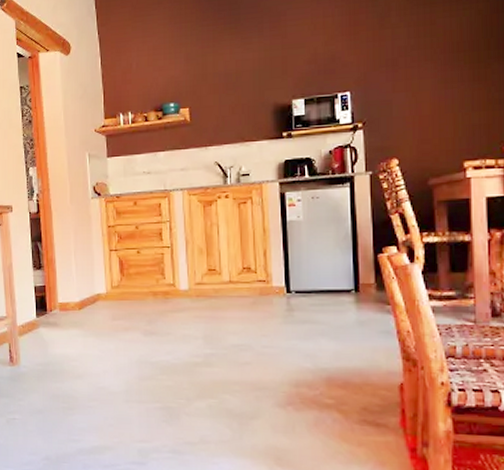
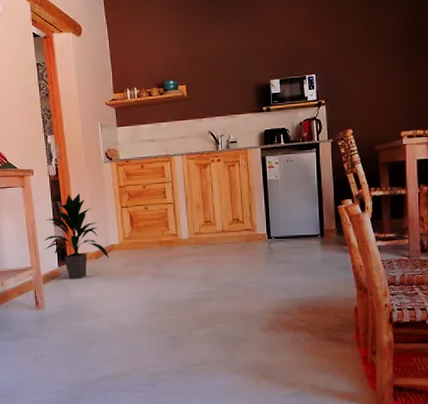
indoor plant: none [21,233,95,333] -> present [44,193,110,279]

